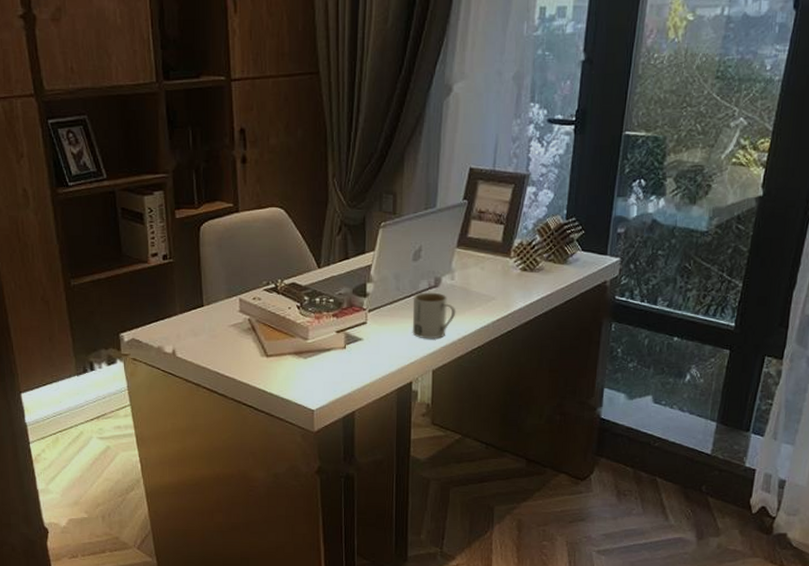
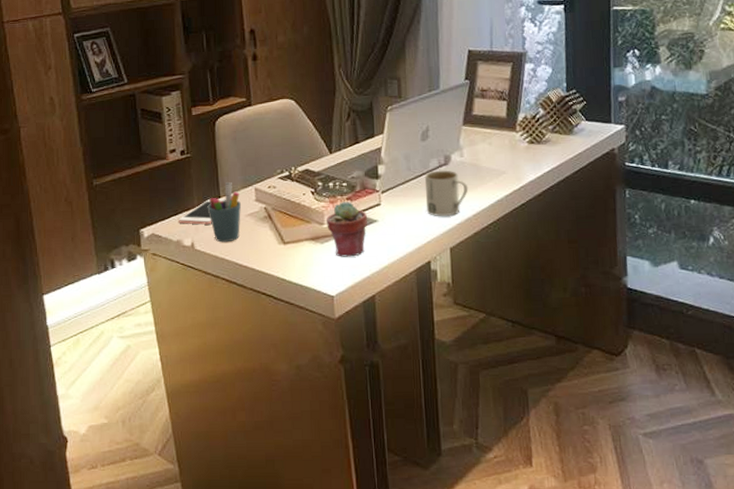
cell phone: none [160,307,223,333] -> present [179,199,239,225]
pen holder: none [190,291,224,352] -> present [207,182,241,243]
potted succulent: none [311,317,353,373] -> present [326,201,368,257]

